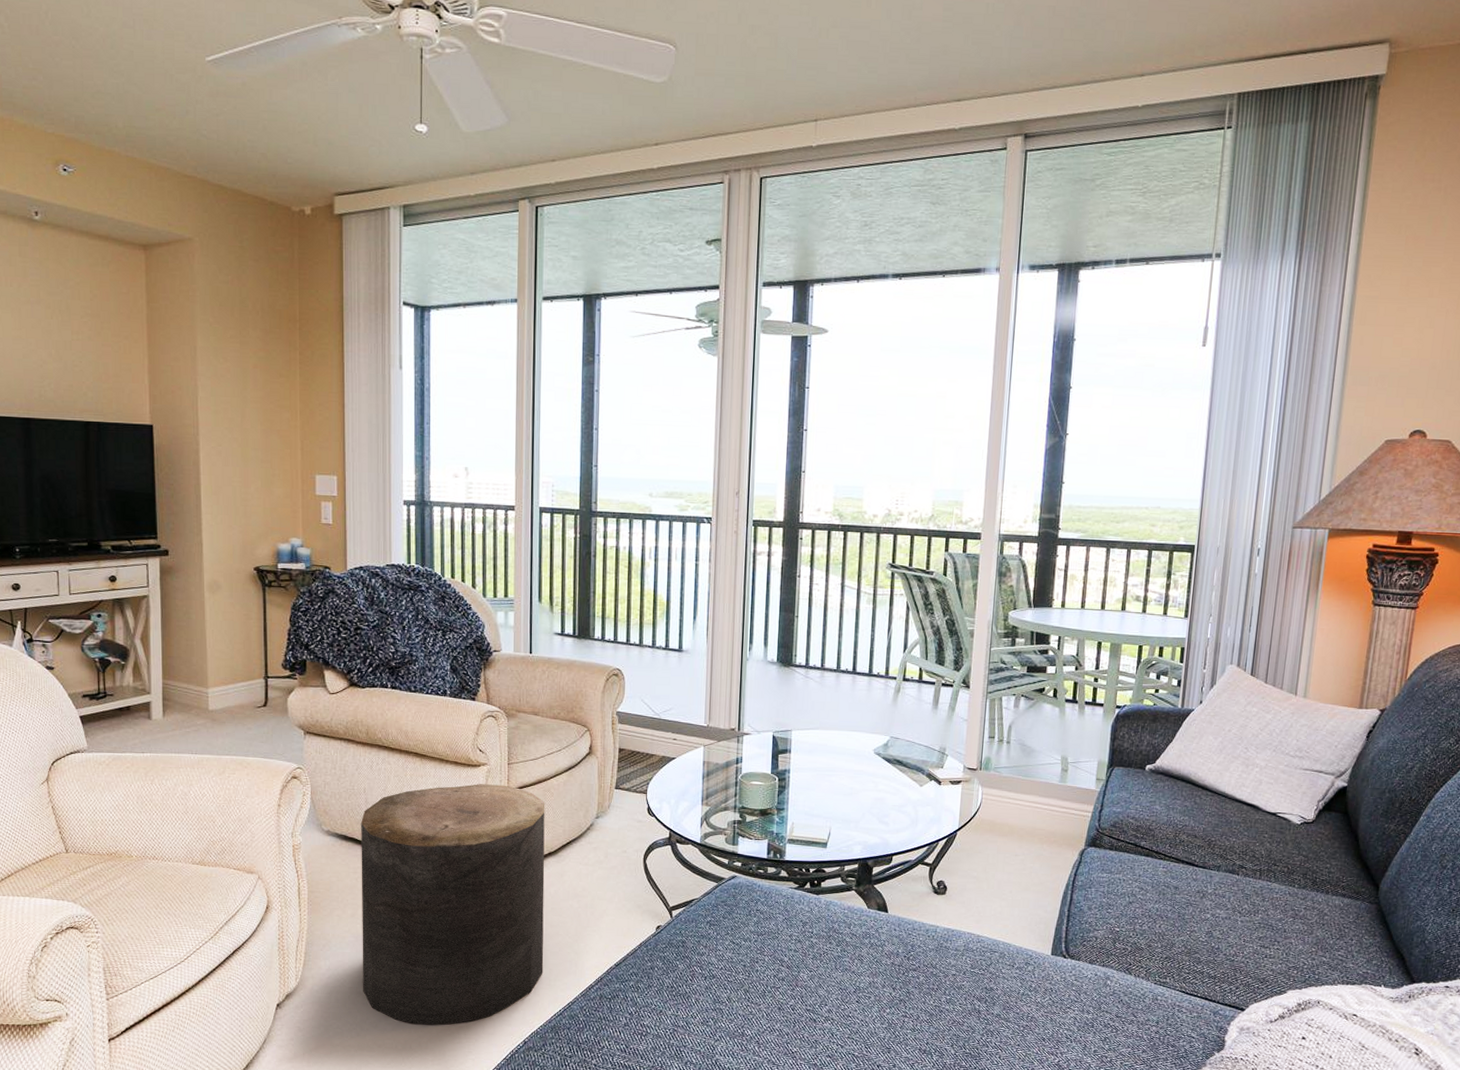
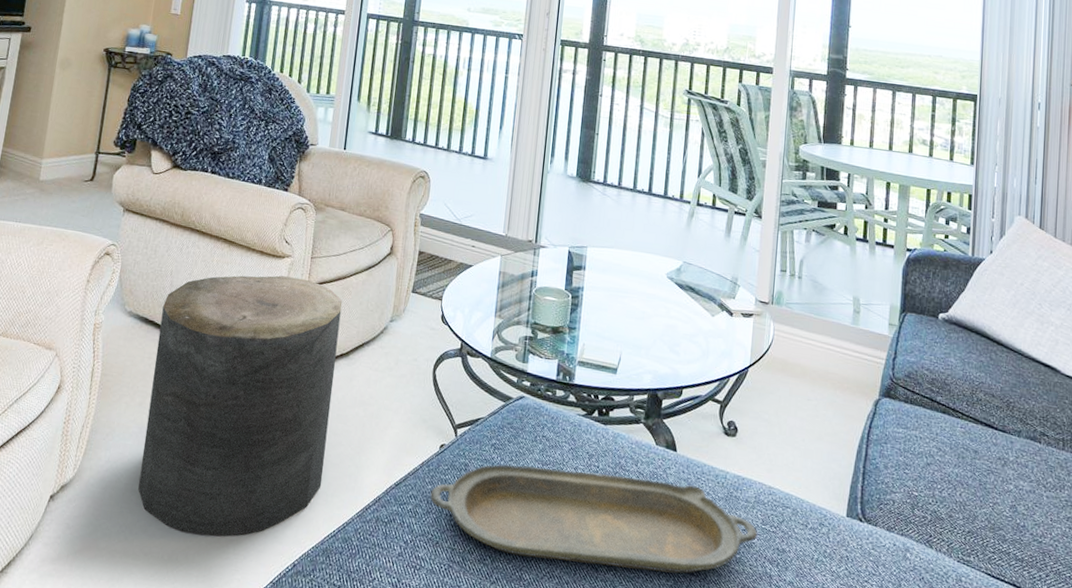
serving tray: none [651,937,967,1018] -> present [430,464,758,574]

